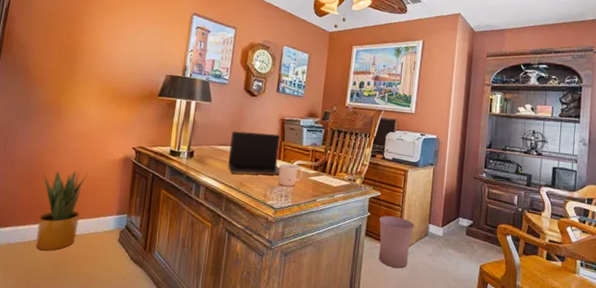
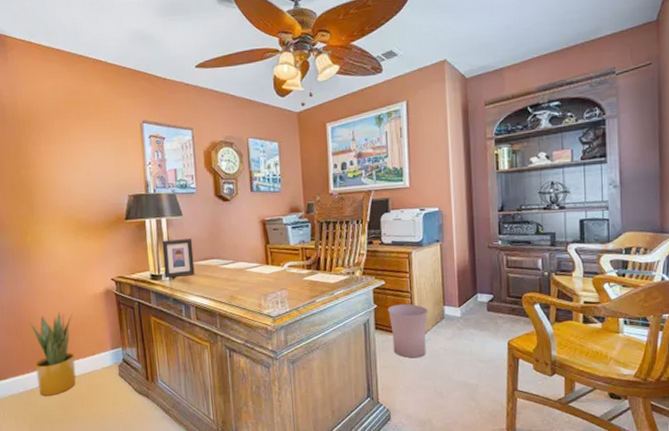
picture frame: none [183,121,216,158] -> present [162,239,195,279]
laptop computer: present [228,131,281,176] -> none [211,238,271,289]
mug: present [278,163,303,187] -> none [269,267,296,292]

